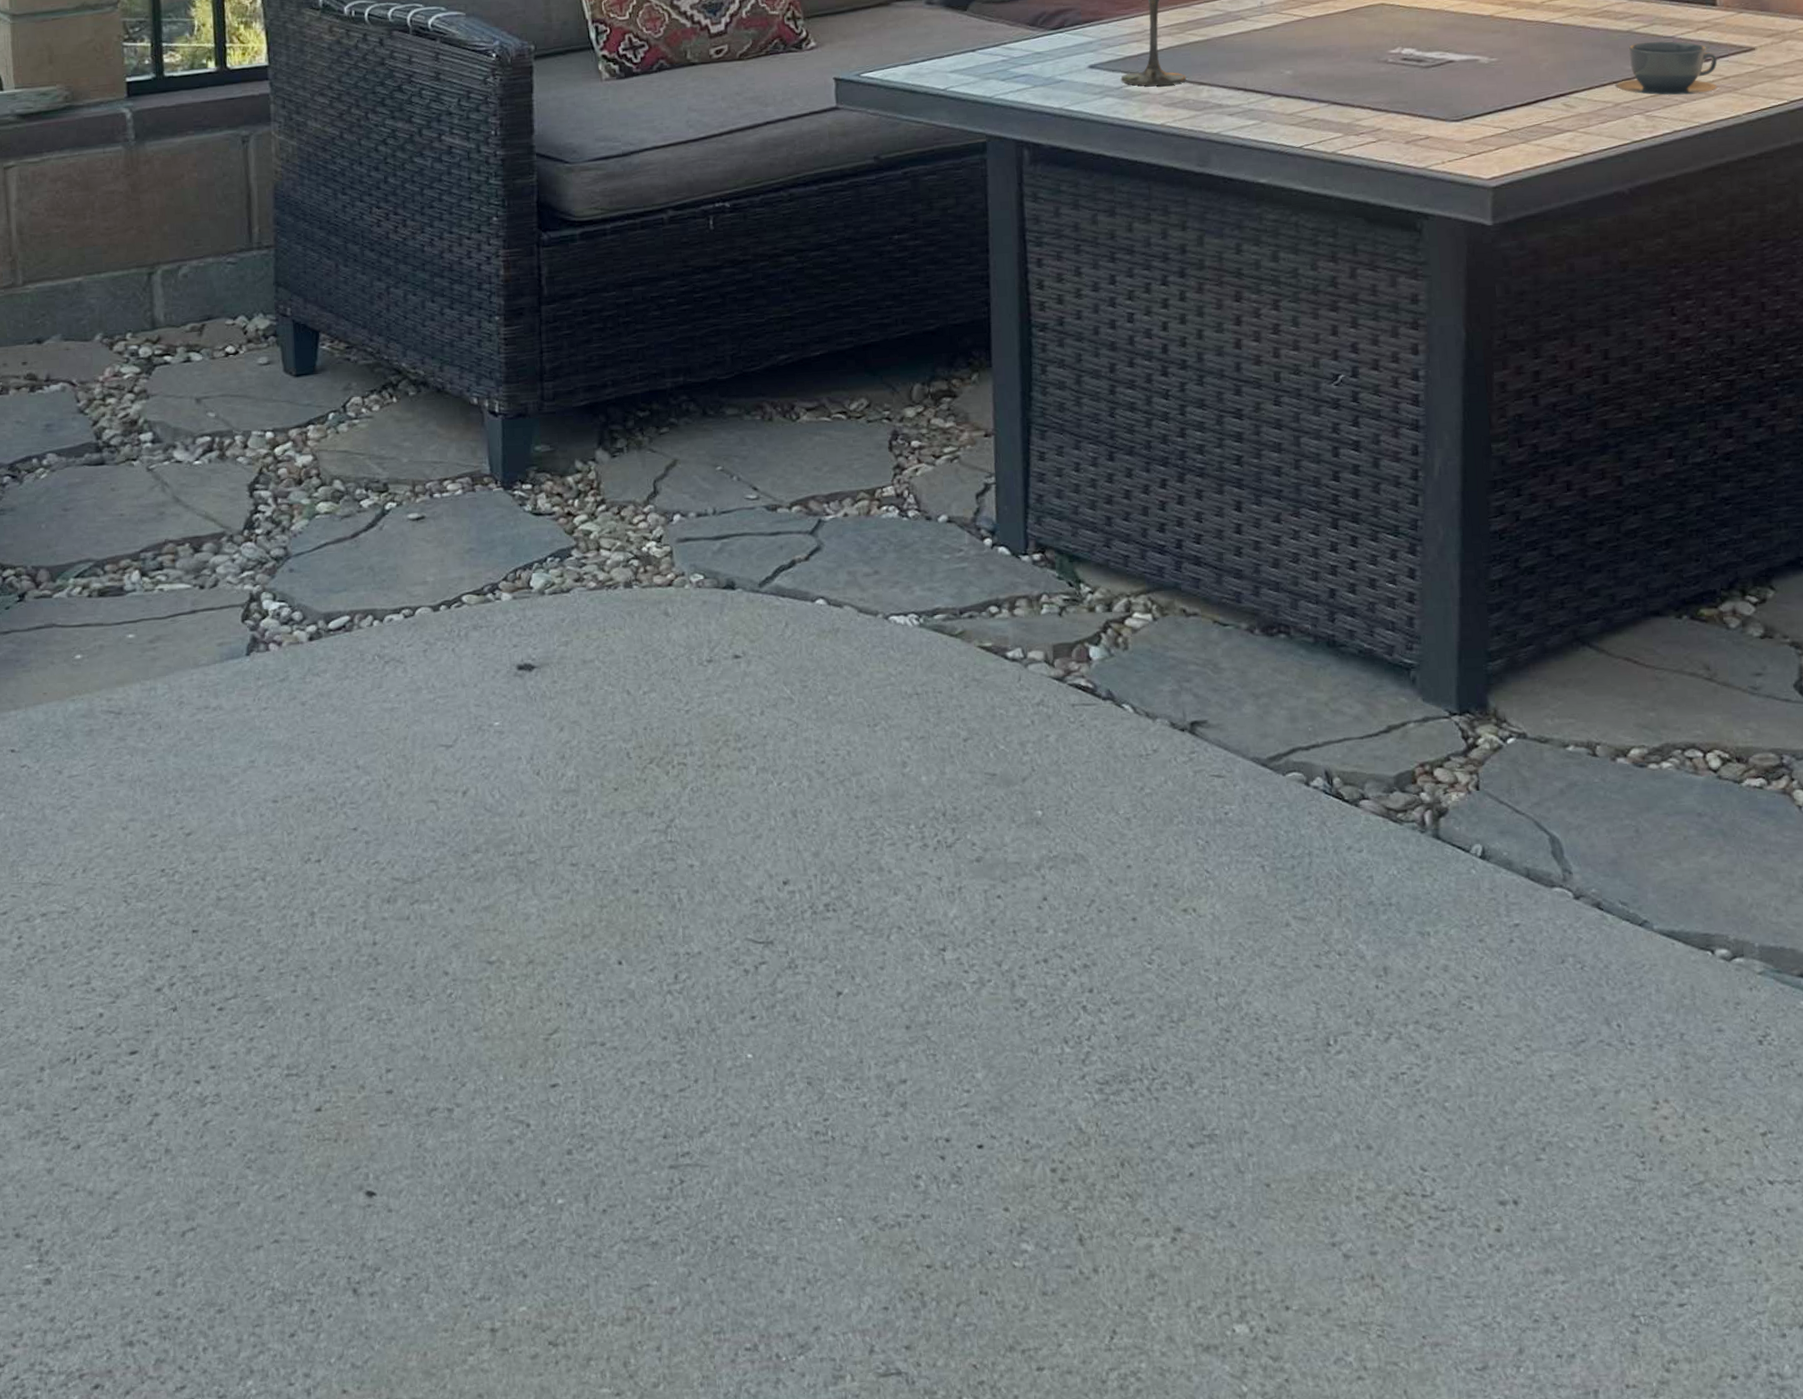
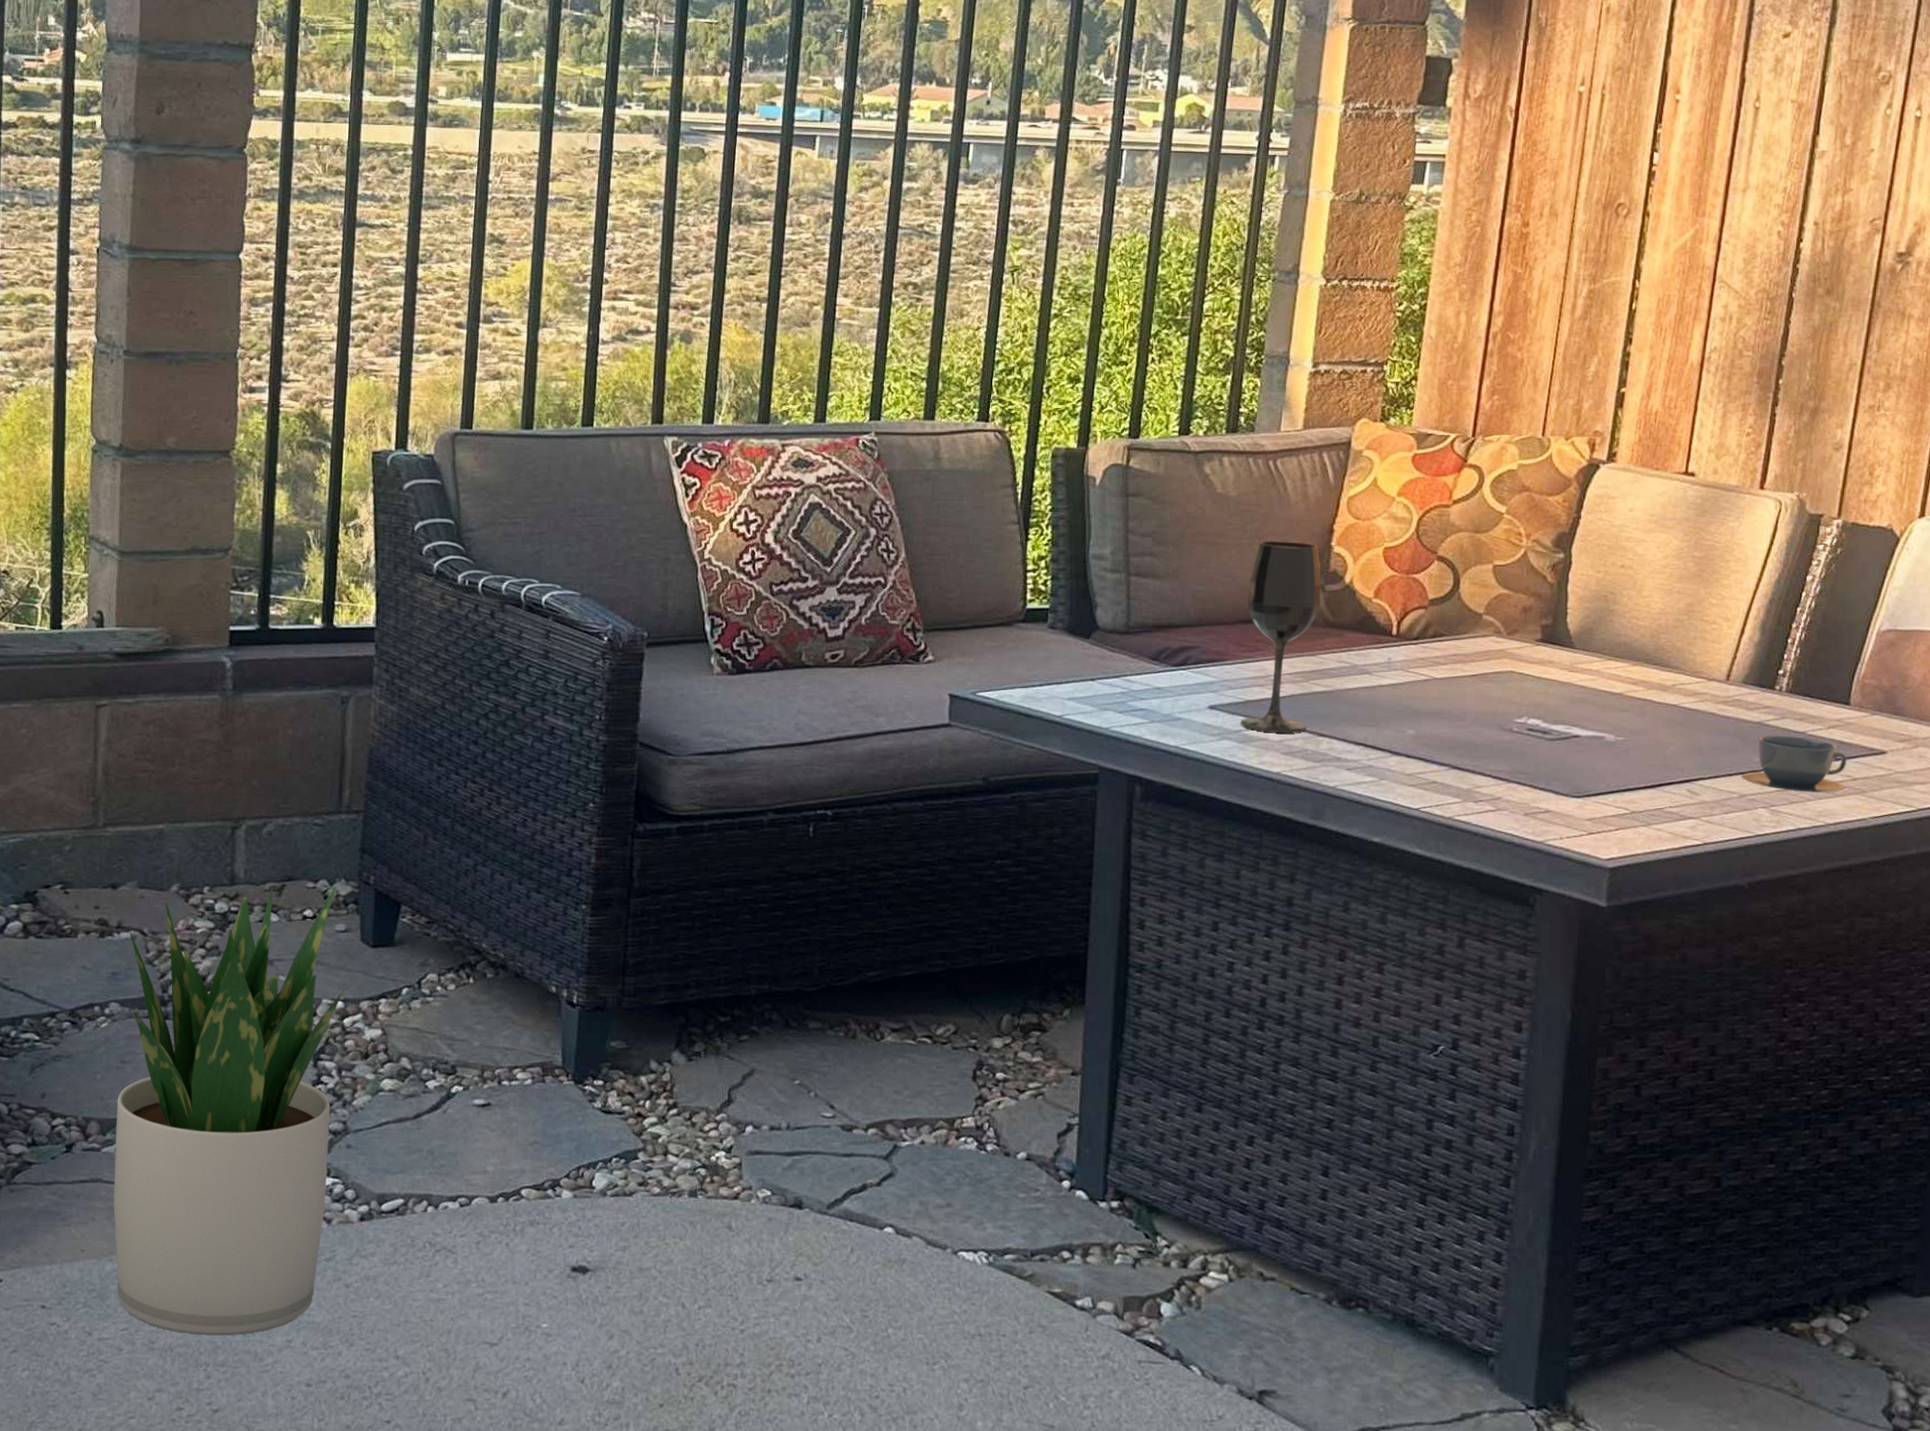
planter: none [59,322,275,764] -> present [113,886,344,1336]

